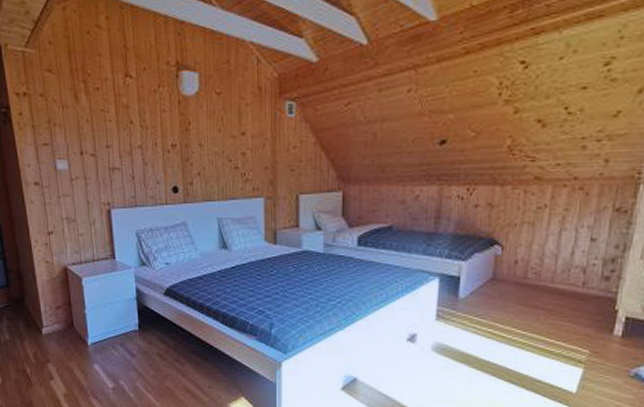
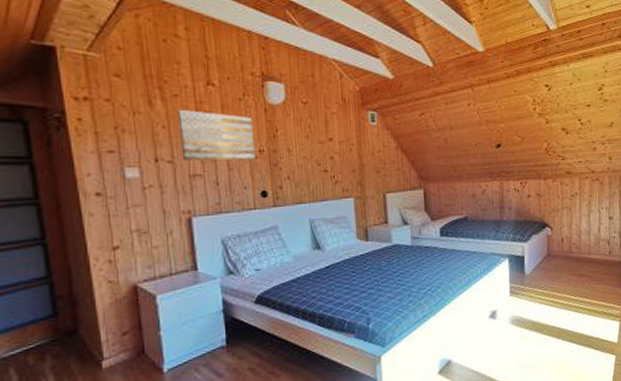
wall art: none [99,102,168,156] -> present [177,109,256,162]

